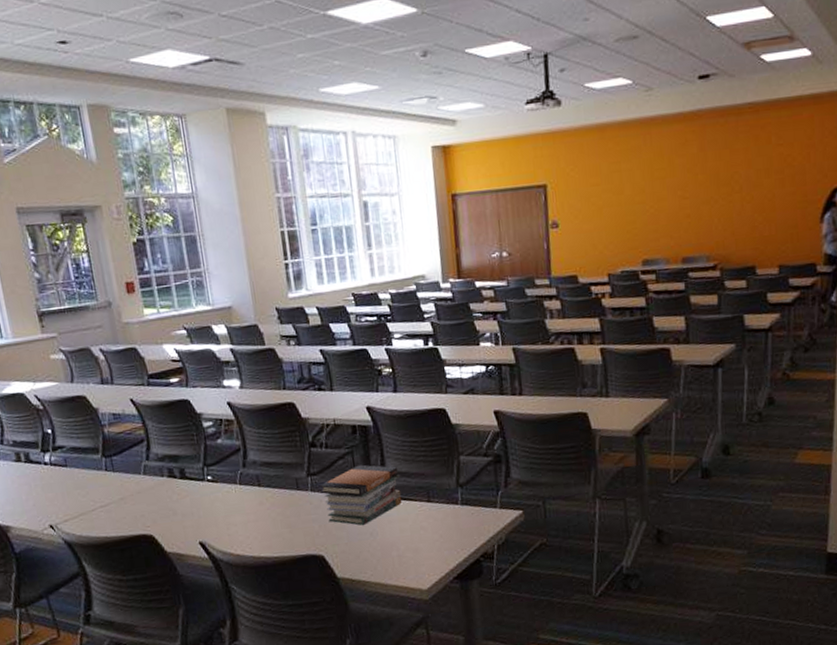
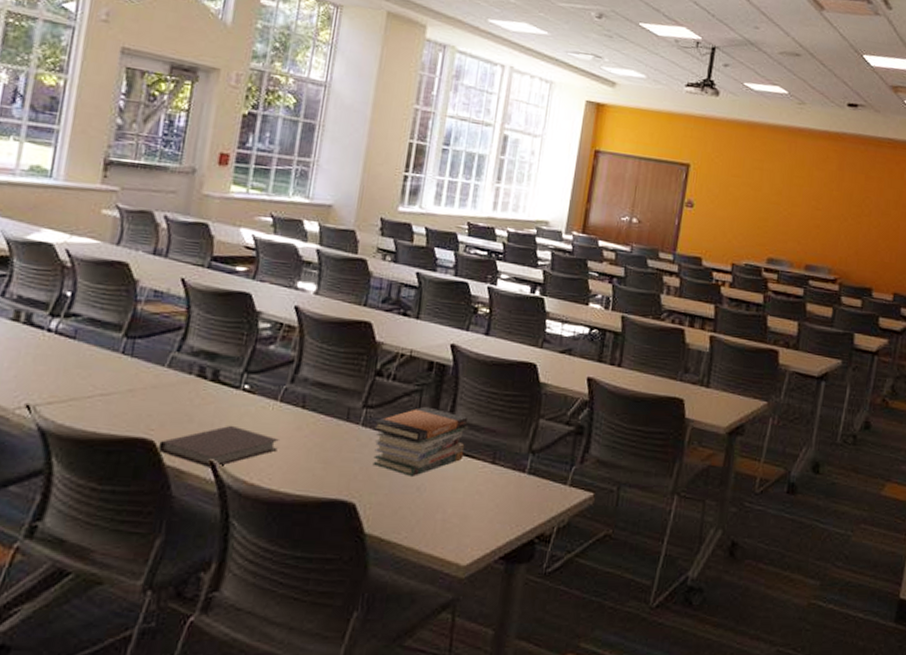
notebook: none [157,511,249,549] -> present [158,425,279,469]

